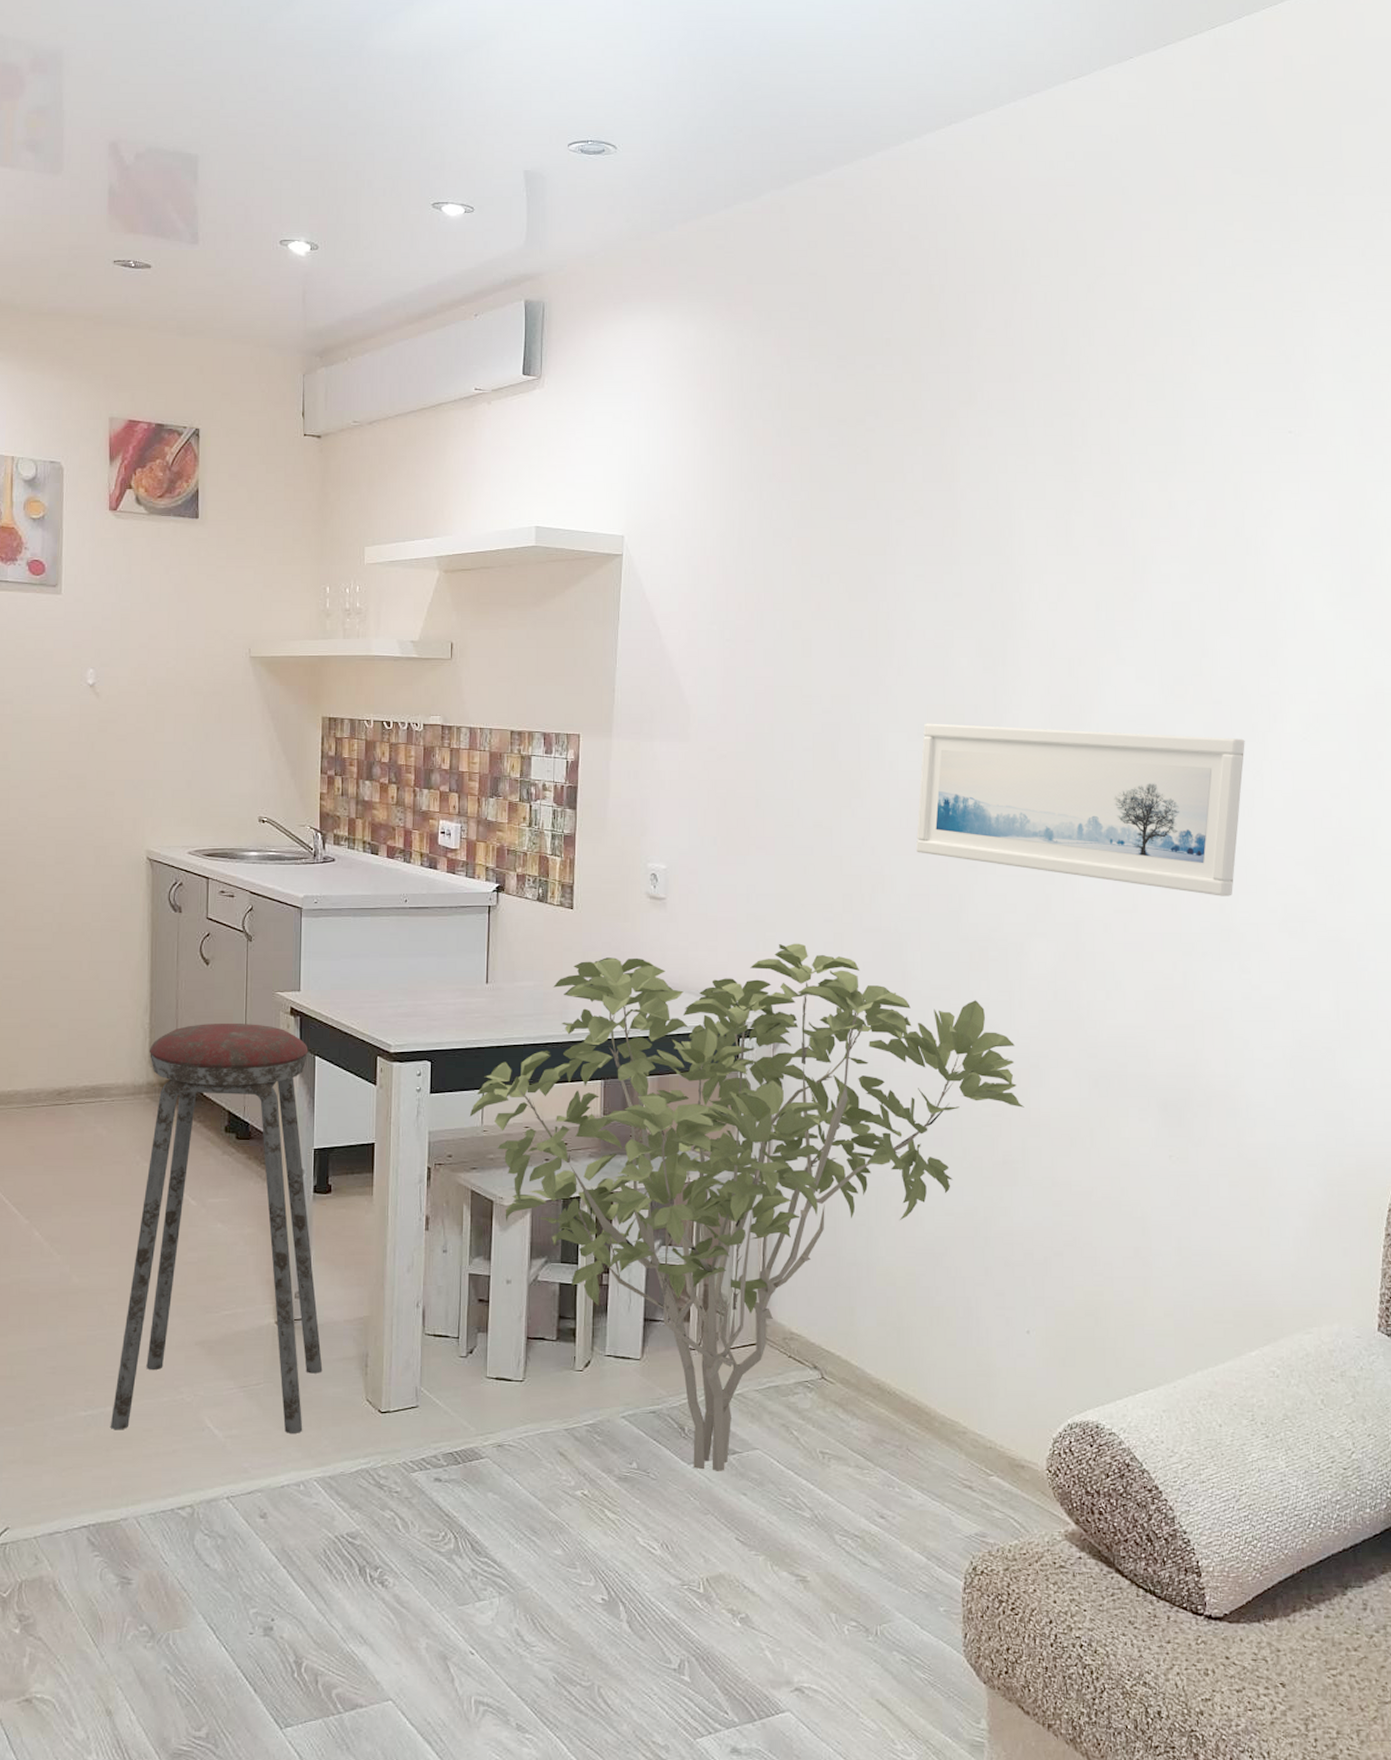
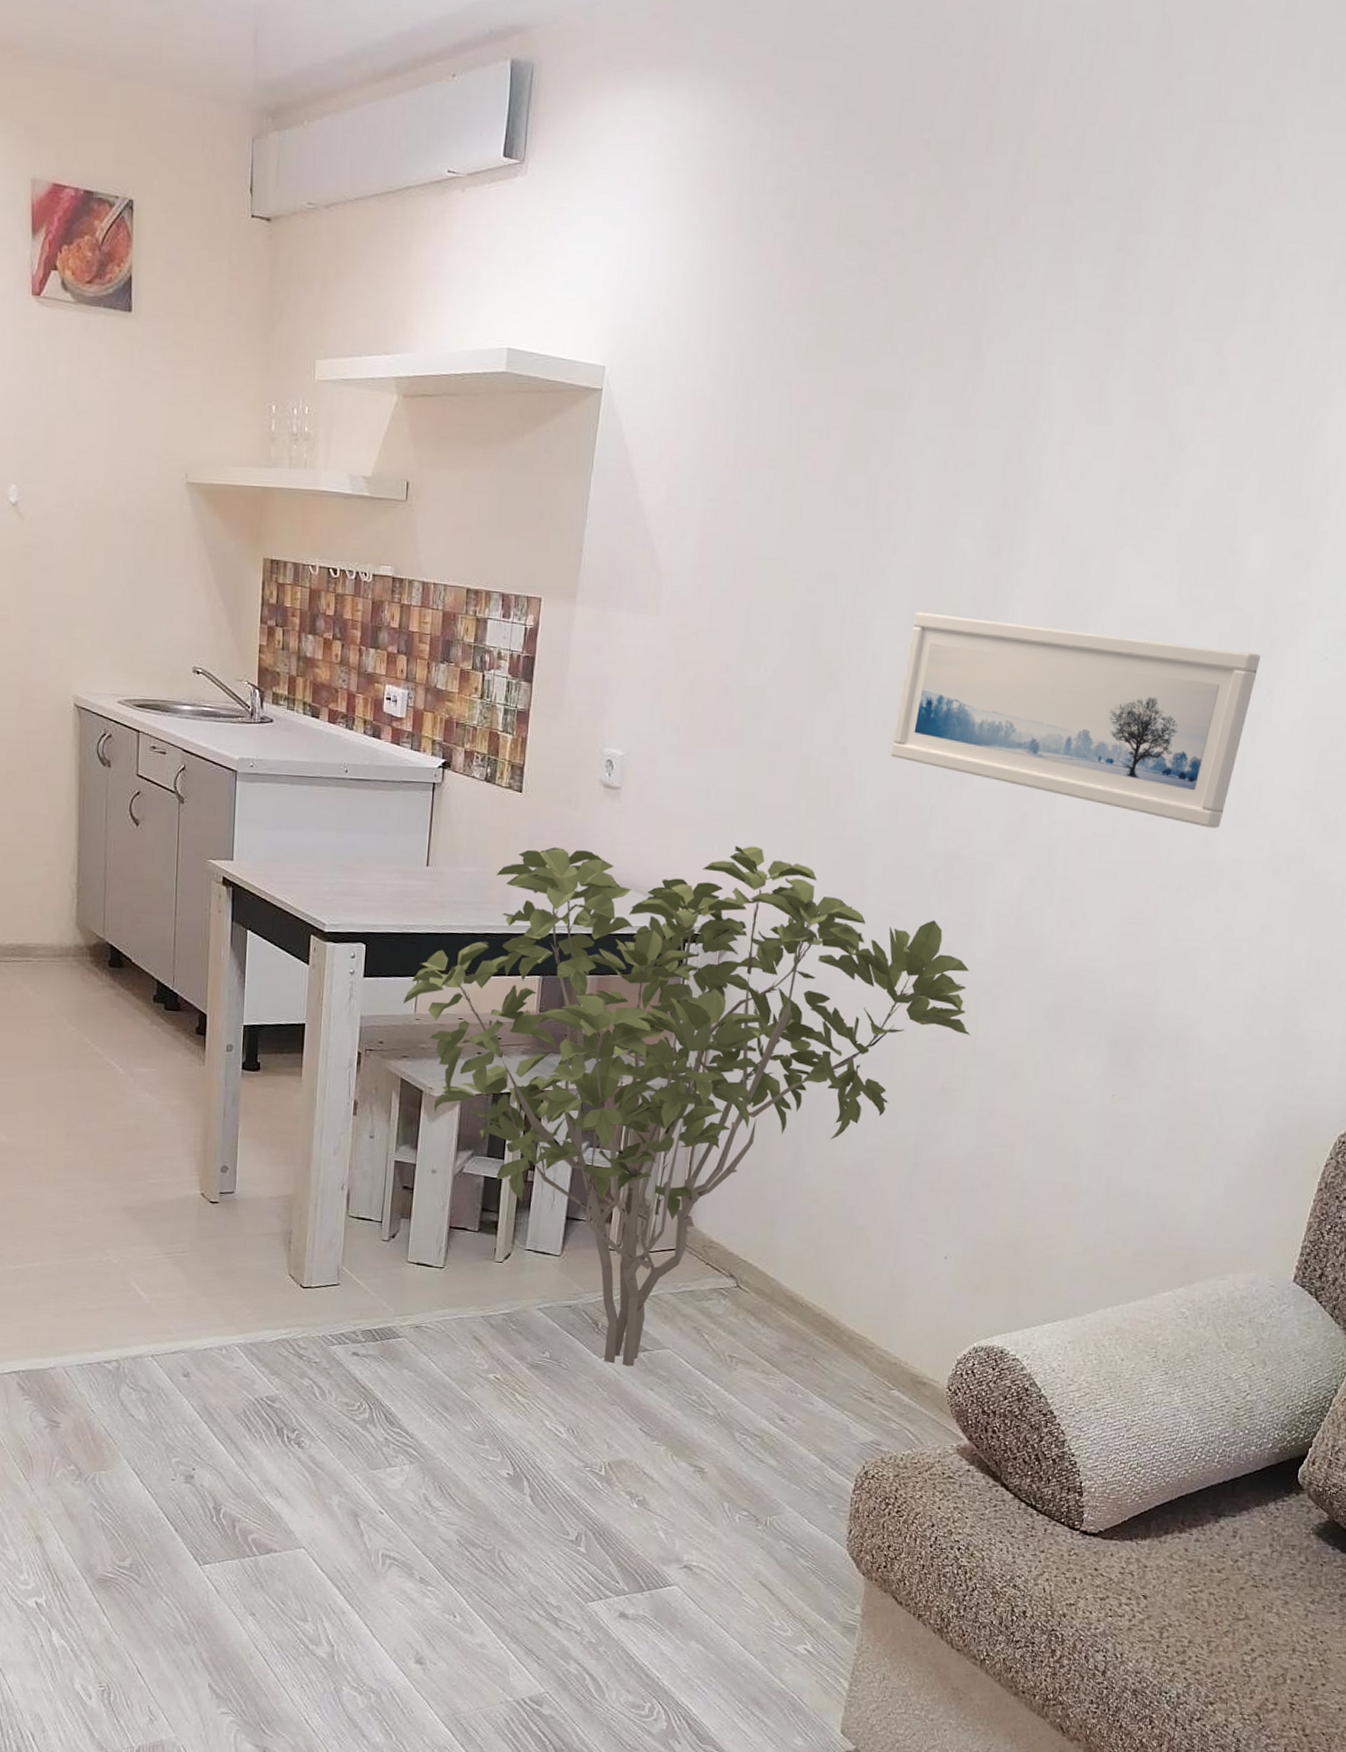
music stool: present [111,1022,323,1433] -> none [39,888,247,1301]

